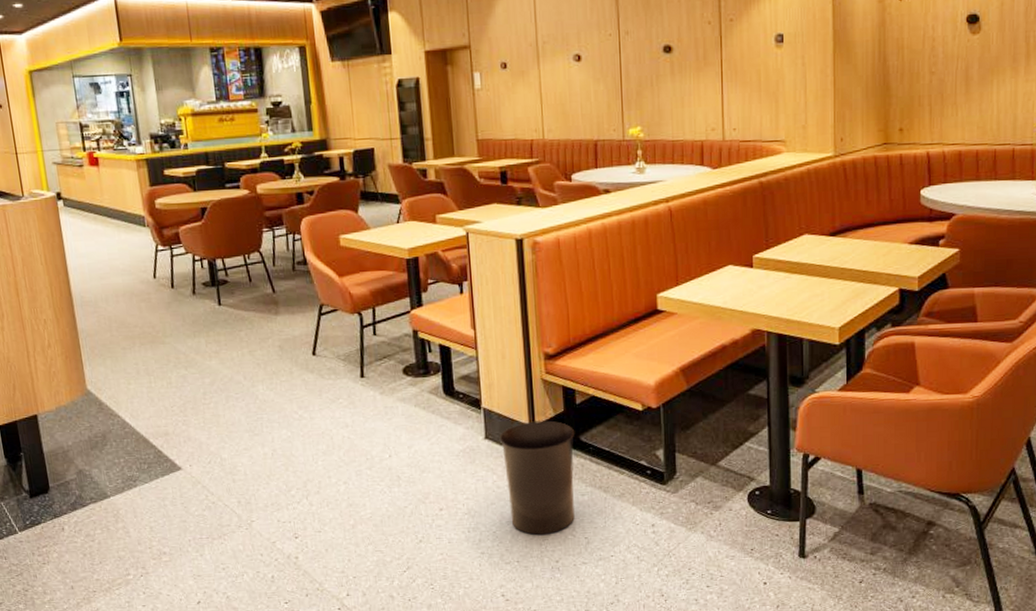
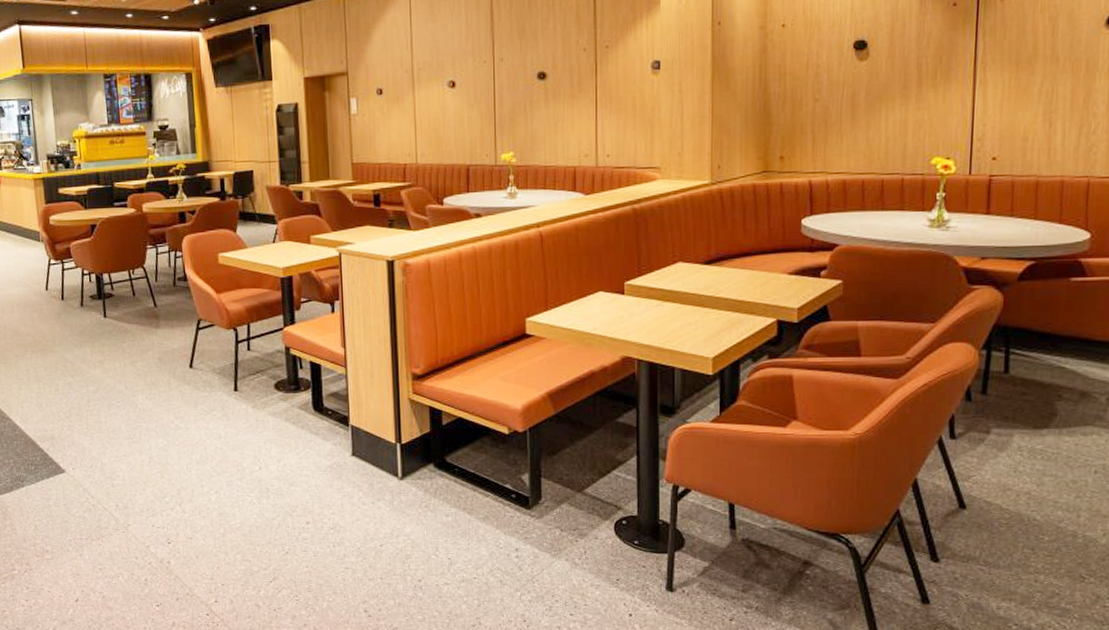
waste bin: present [500,420,575,535] -> none [367,440,440,553]

